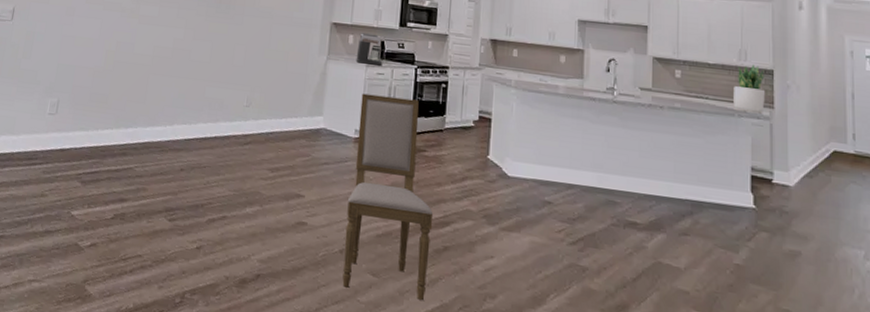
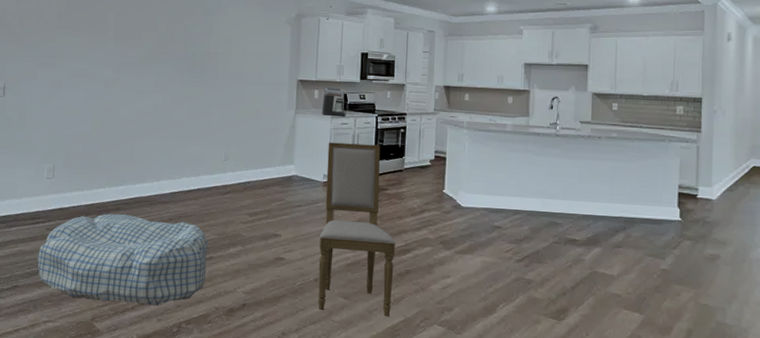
dog bed: none [29,158,223,270] -> present [37,213,208,306]
planter: present [733,65,765,114] -> none [664,94,694,138]

